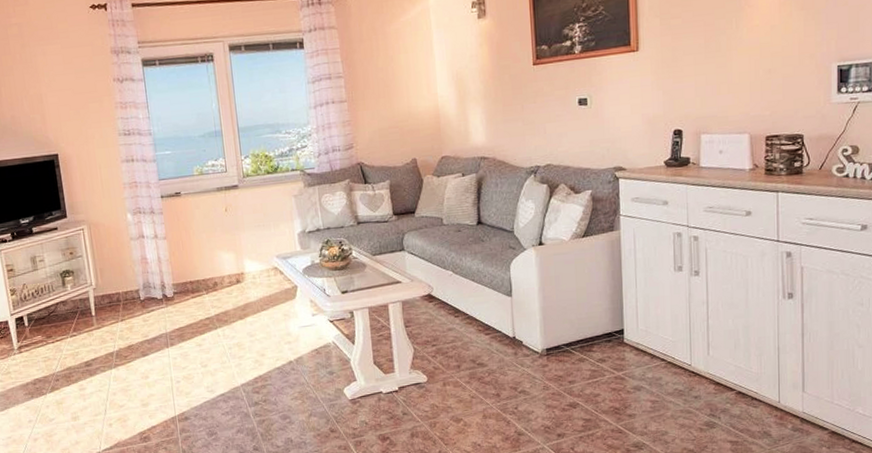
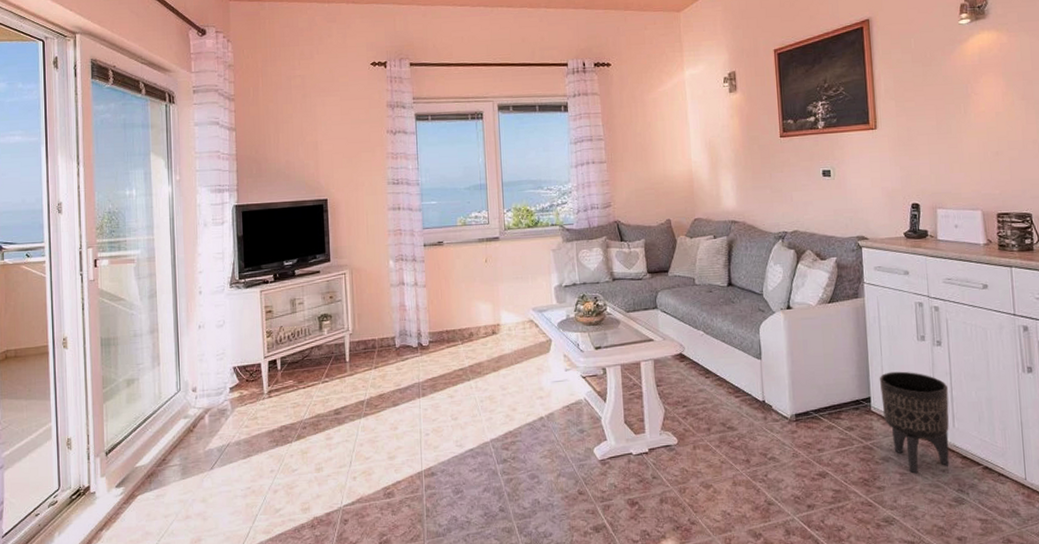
planter: none [633,302,705,401] -> present [879,371,949,474]

